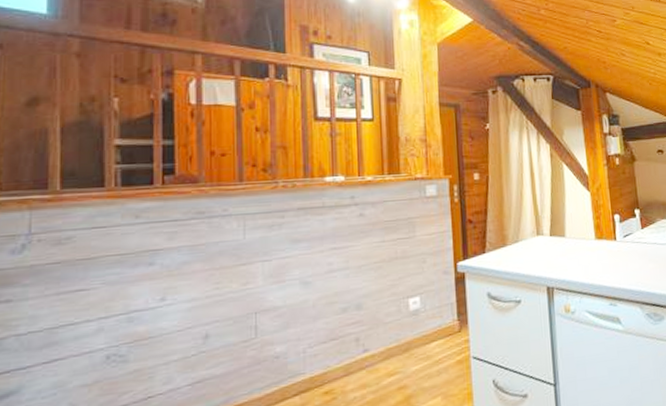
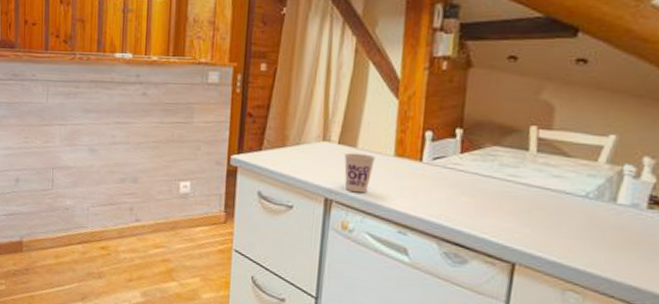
cup: none [556,241,581,277] -> present [344,152,375,193]

